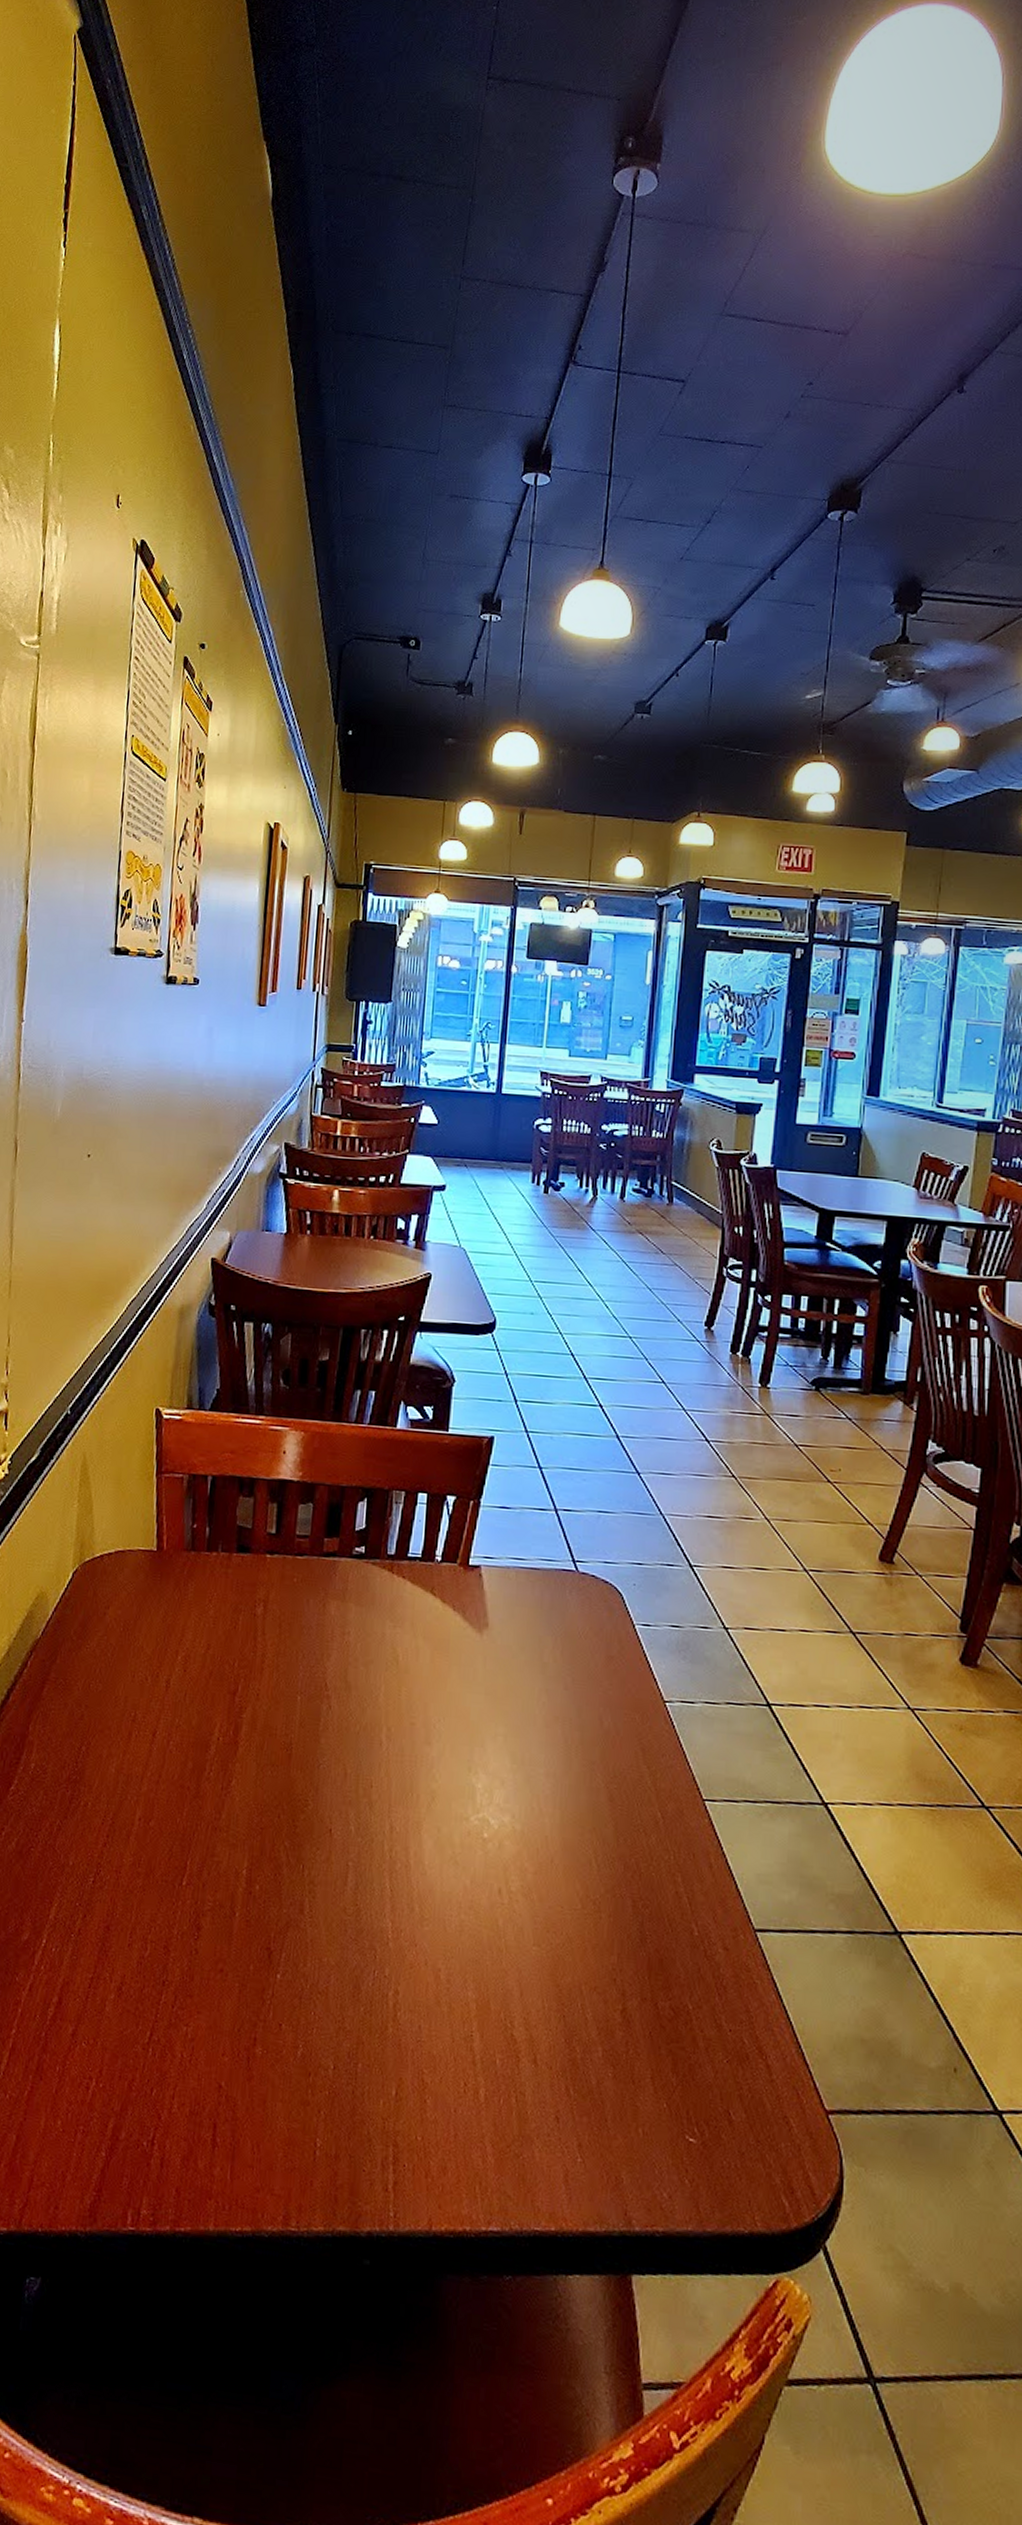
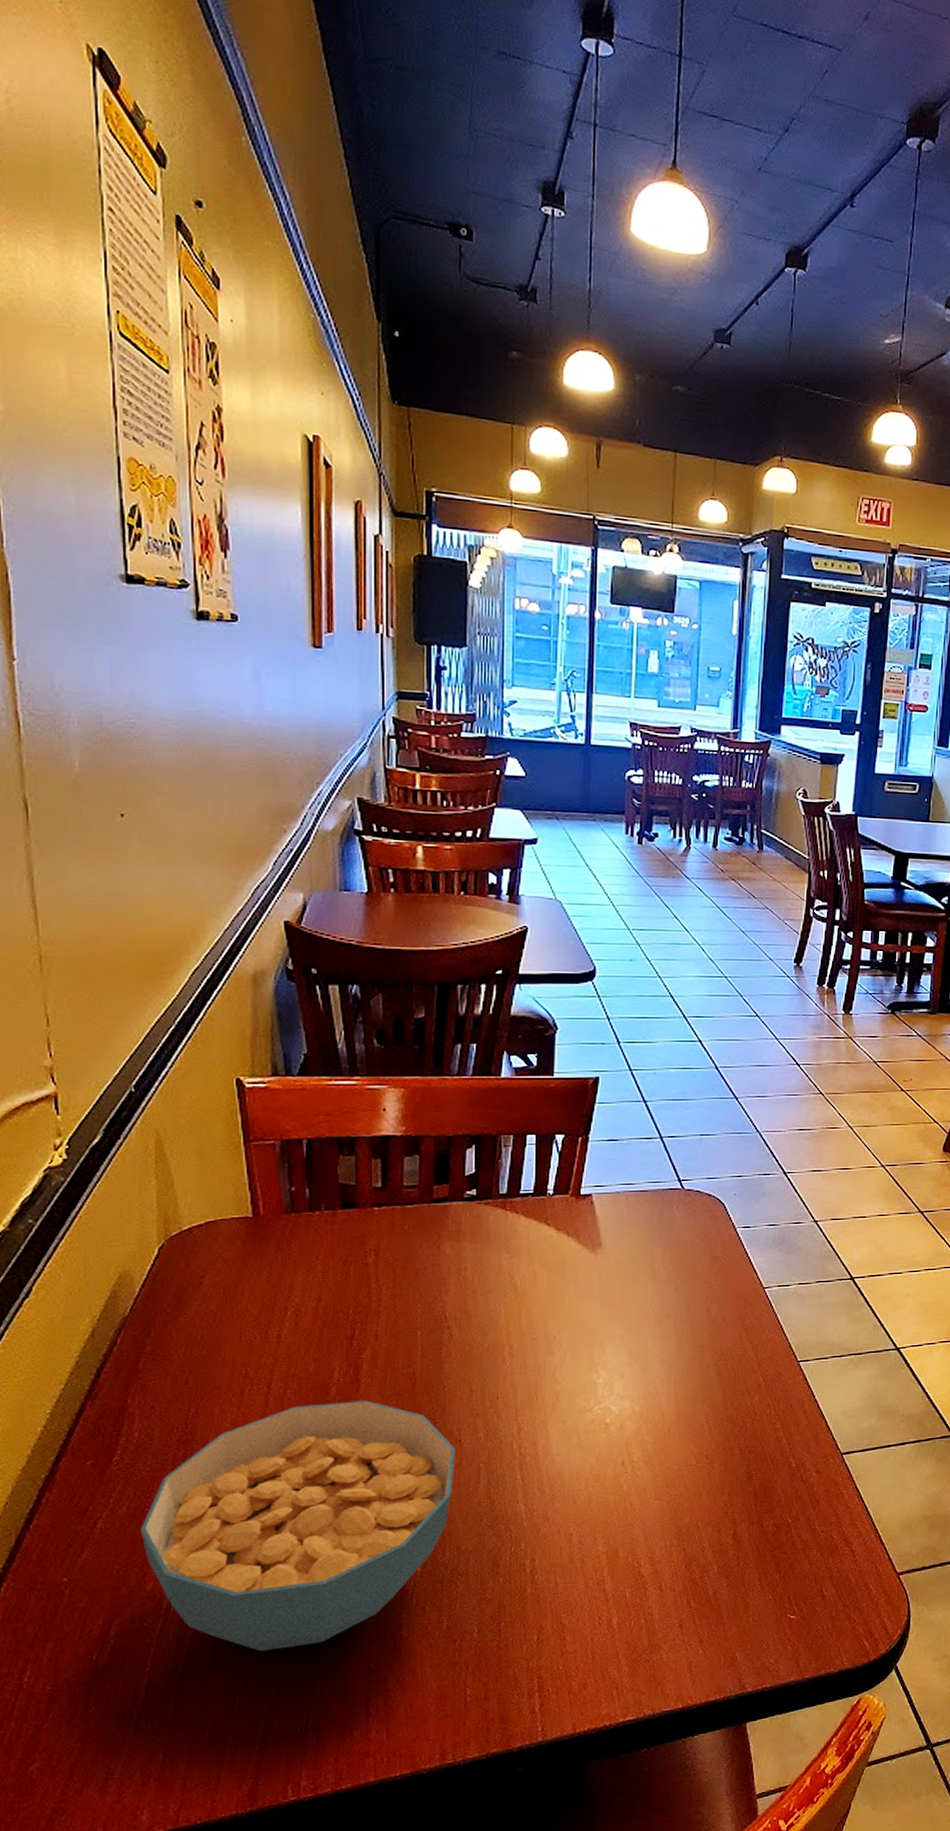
cereal bowl: none [24,1760,325,2042] -> present [141,1400,455,1652]

